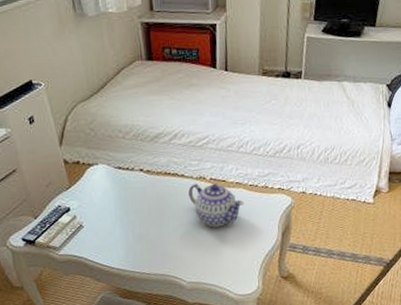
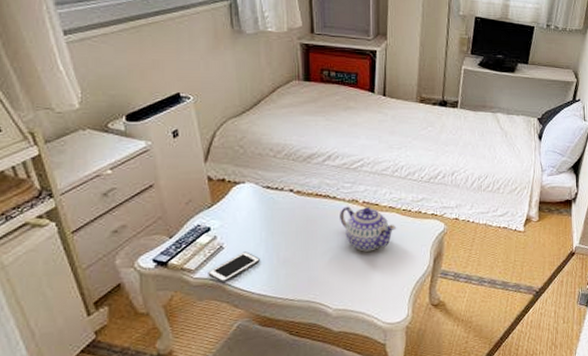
cell phone: none [71,229,117,259] -> present [208,251,260,283]

